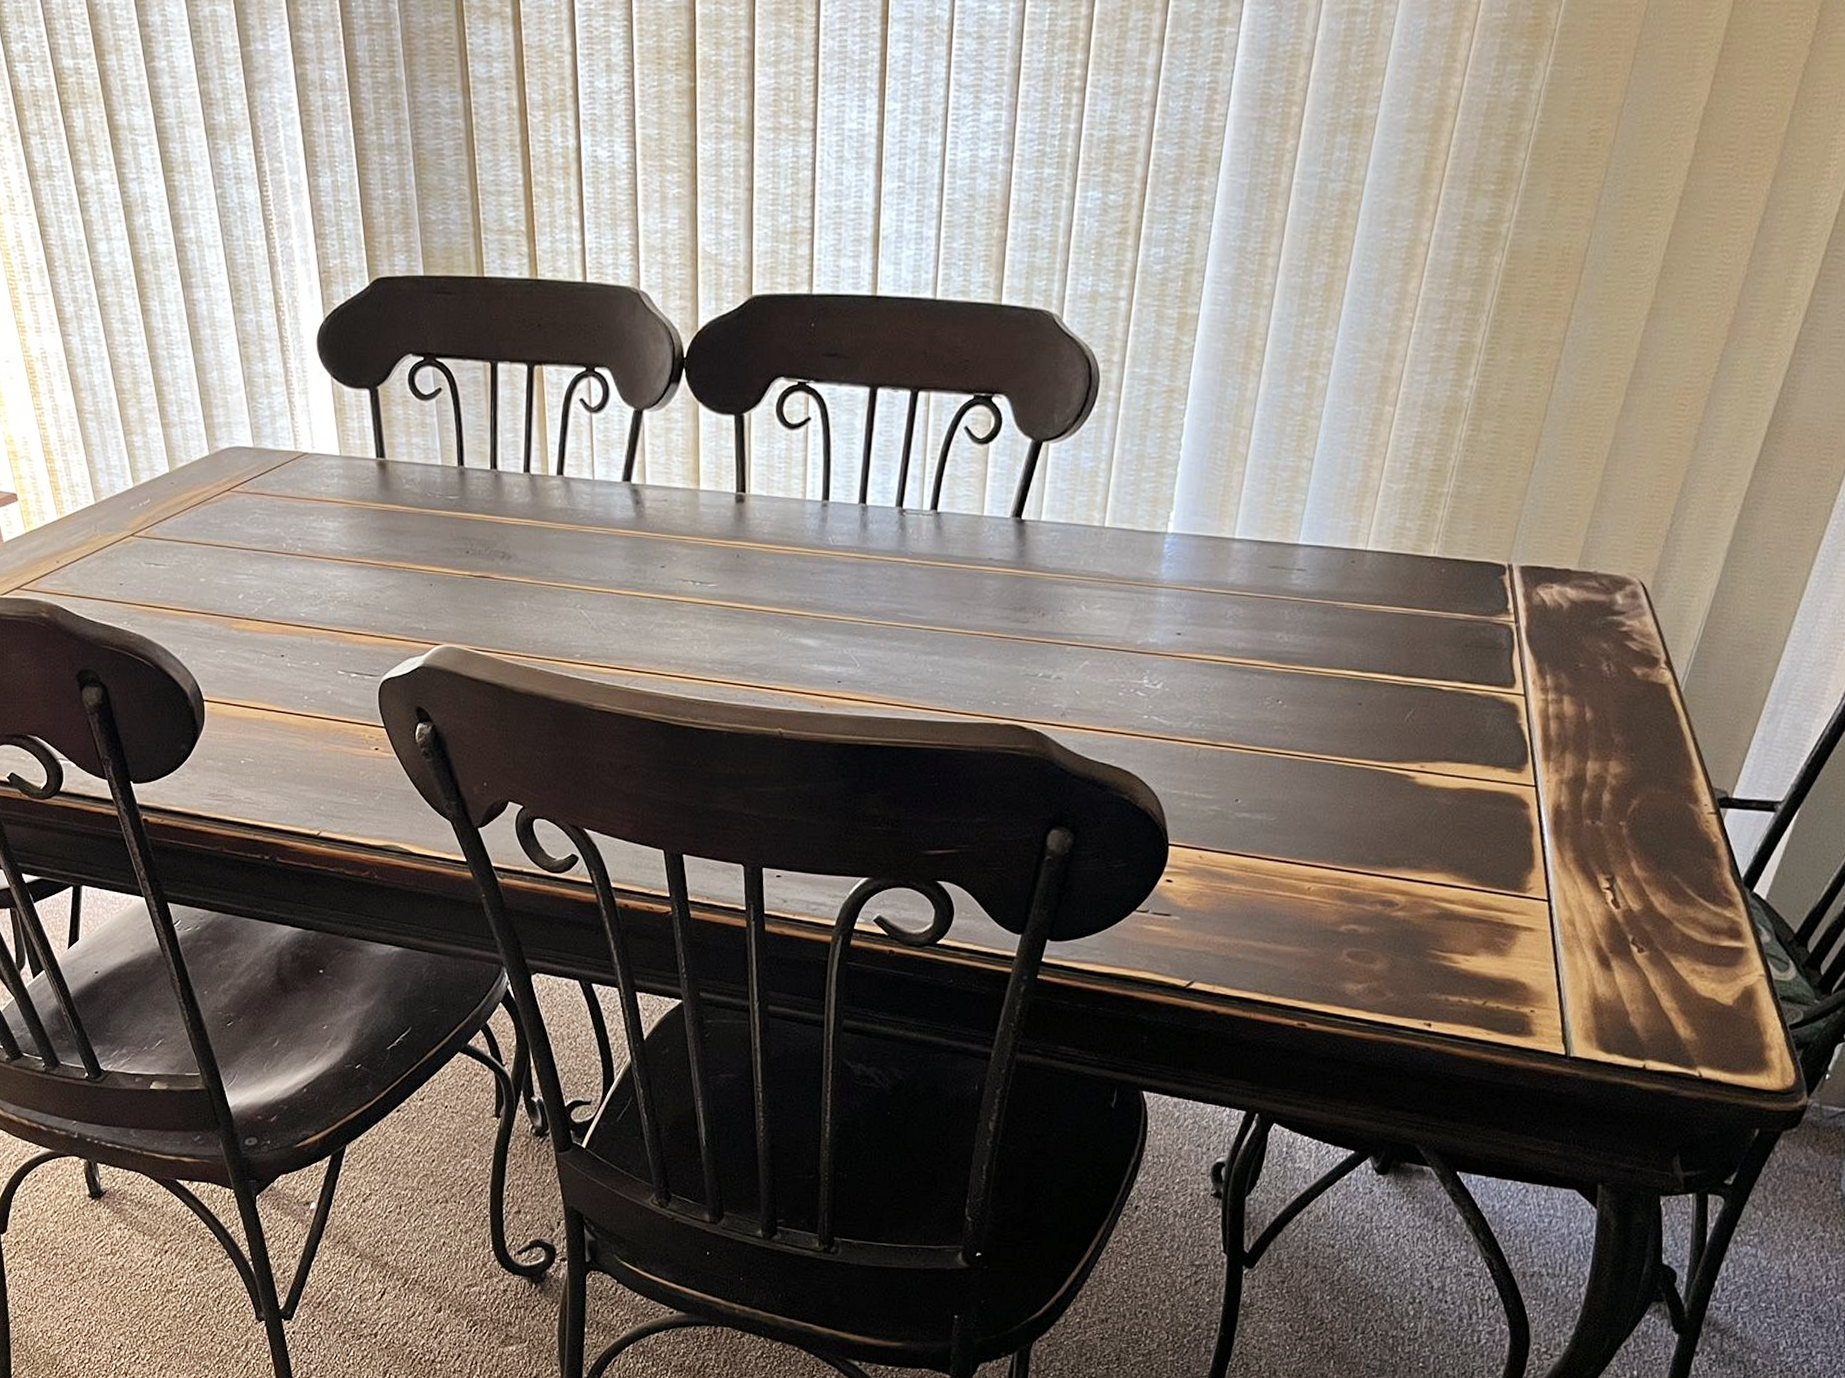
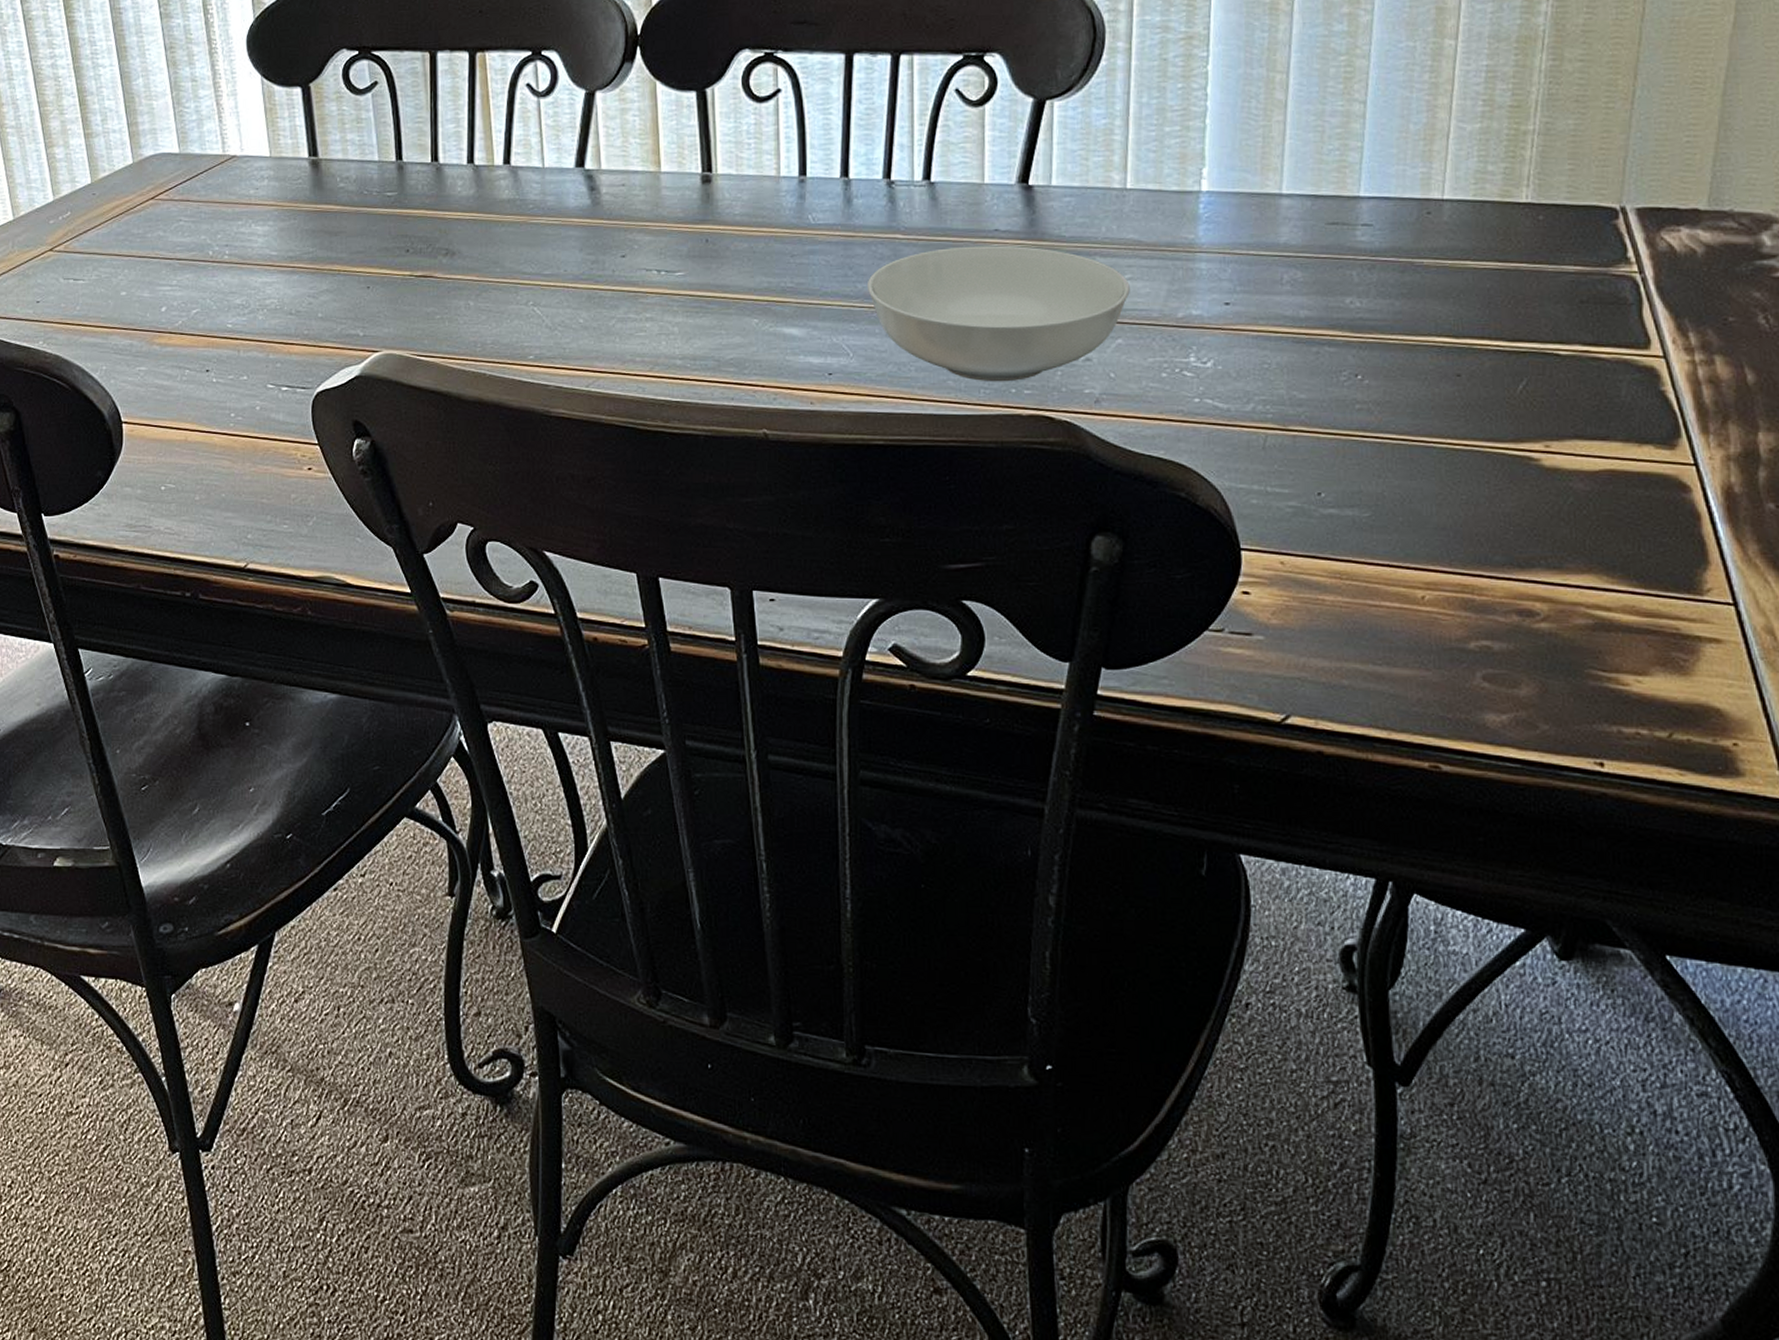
bowl: none [875,572,1100,695] -> present [866,245,1130,382]

